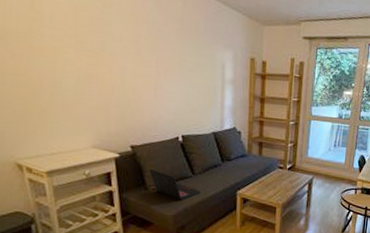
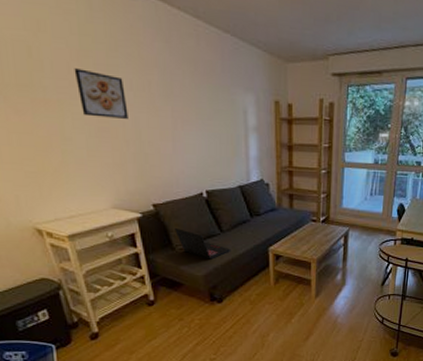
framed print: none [70,20,116,67] -> present [74,68,128,119]

